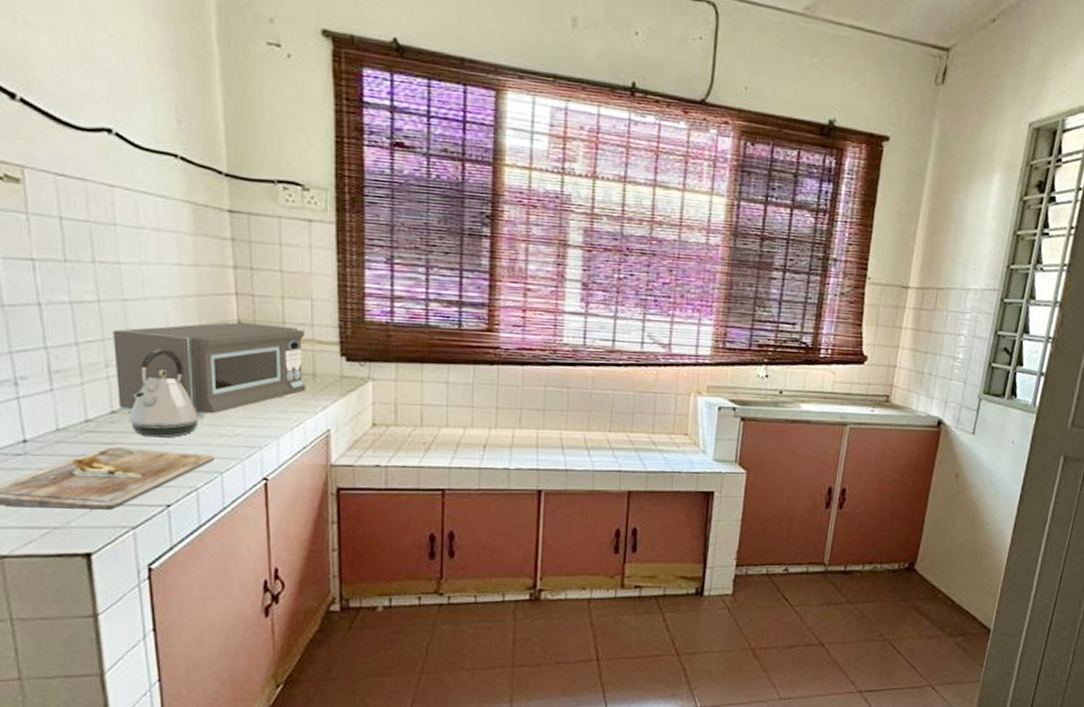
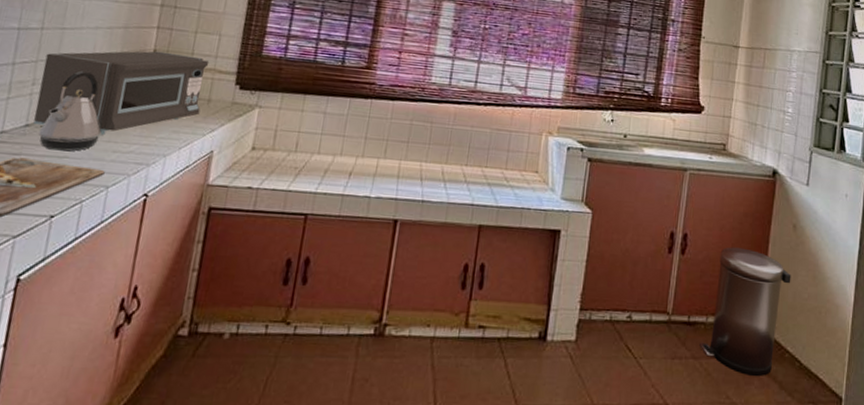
pedal bin: none [855,499,950,615] -> present [699,247,791,376]

